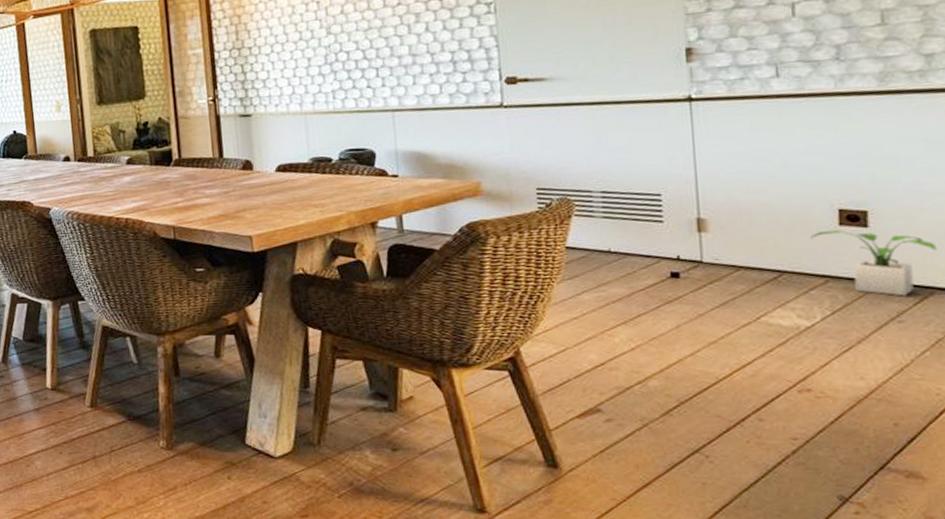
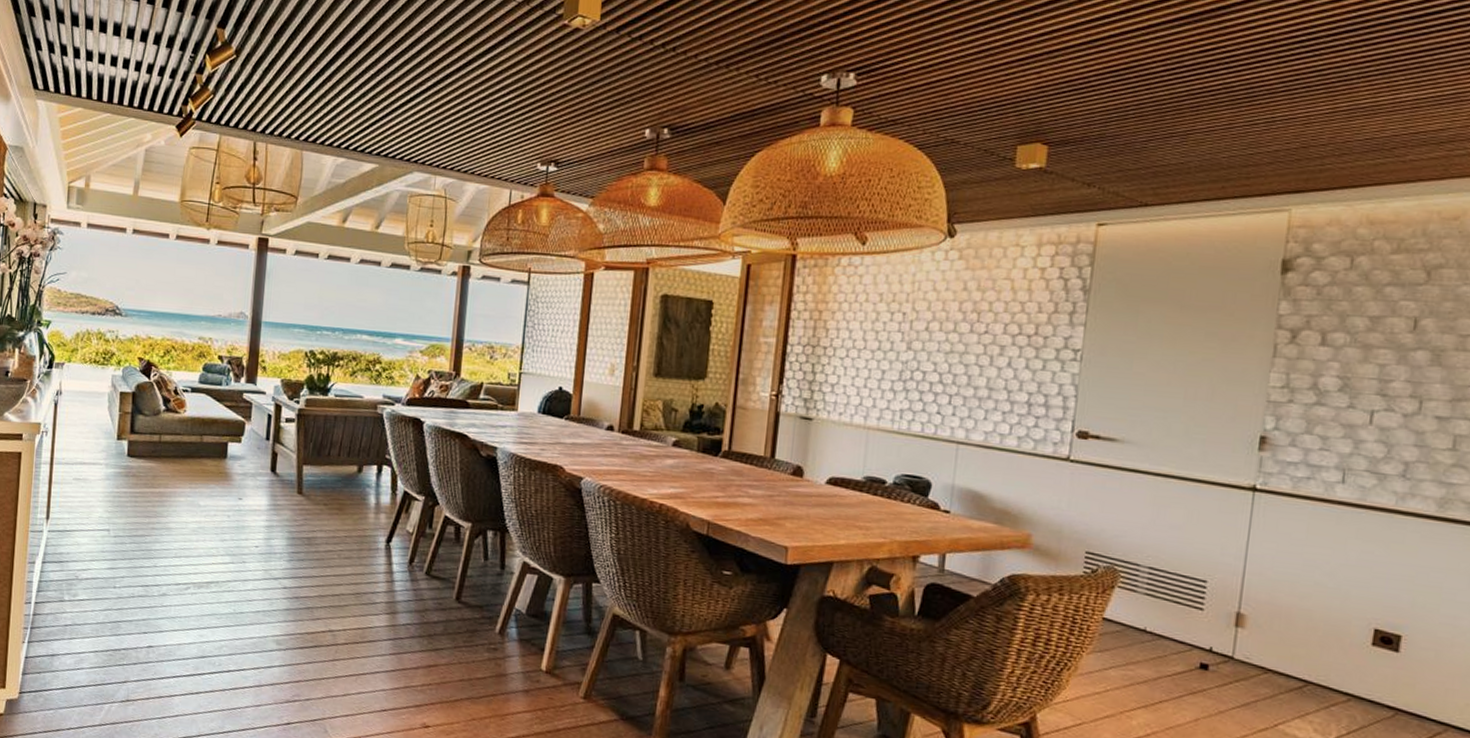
potted plant: present [809,229,938,297] -> none [1341,648,1460,729]

